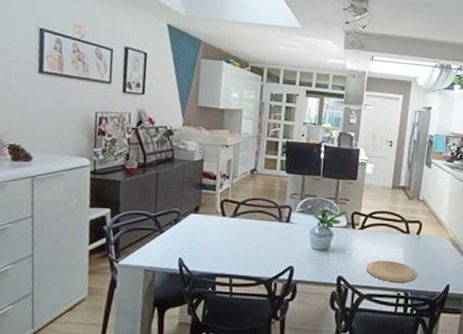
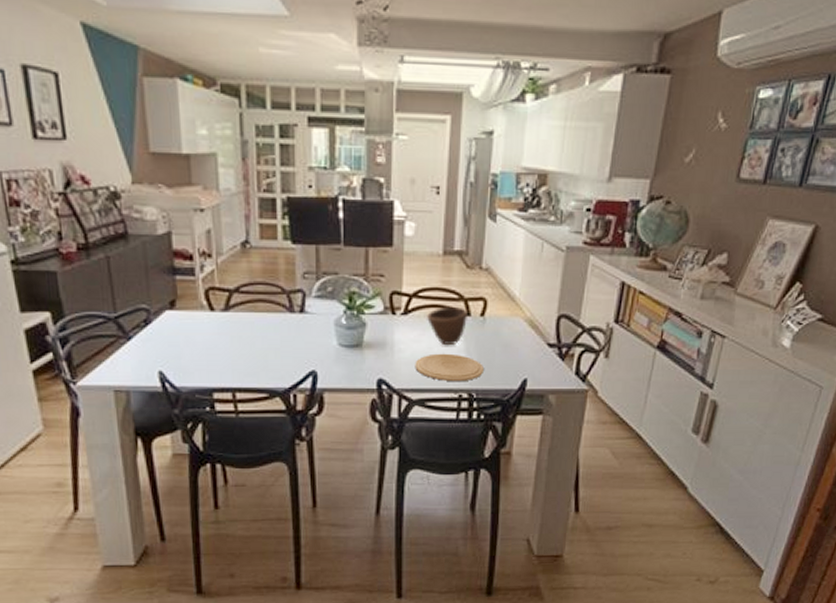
bowl: none [377,225,408,255] -> present [427,306,469,346]

